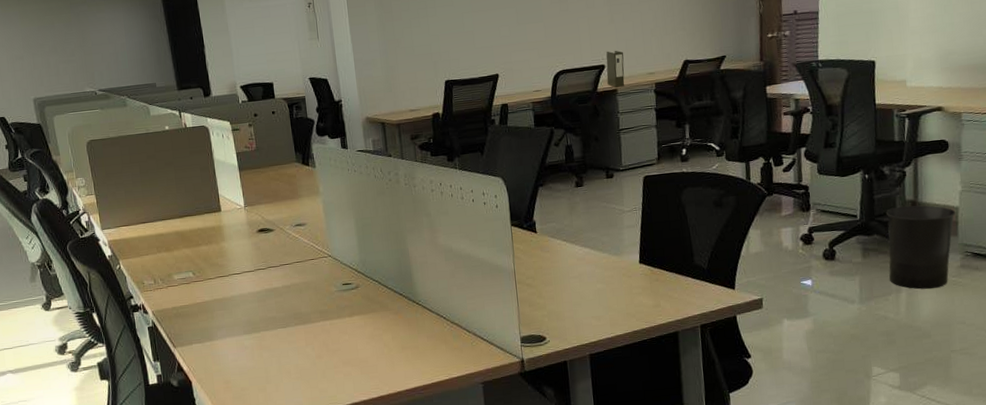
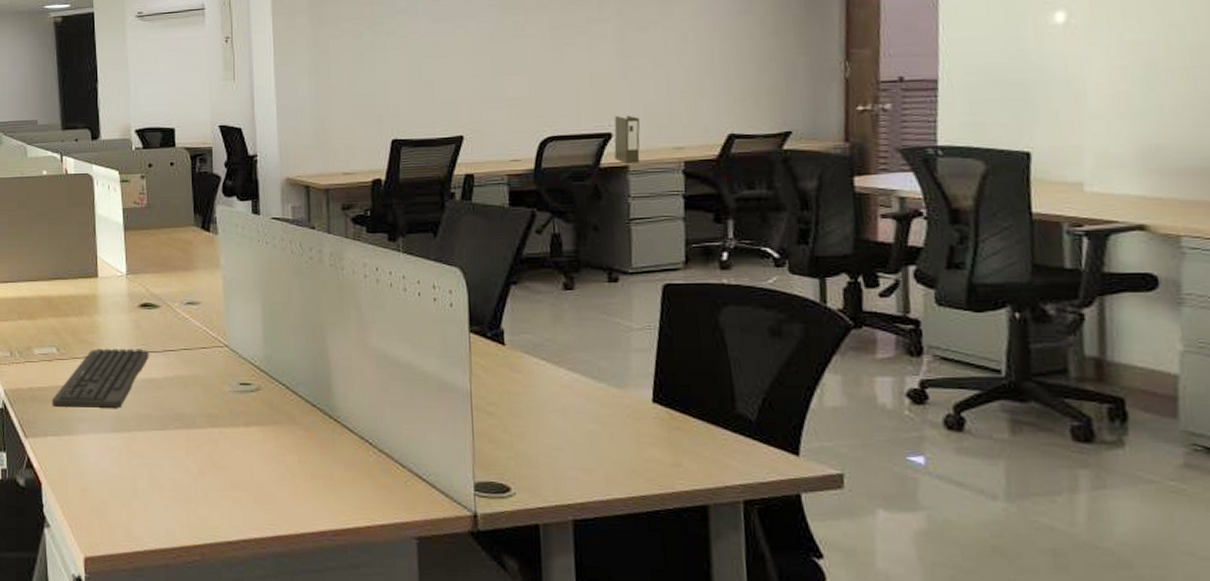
computer keyboard: none [193,265,269,320] -> present [51,348,149,408]
waste bin: present [886,205,956,289] -> none [1051,364,1174,493]

